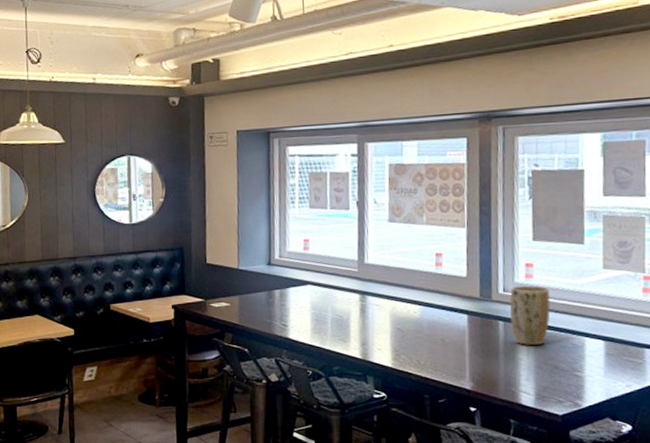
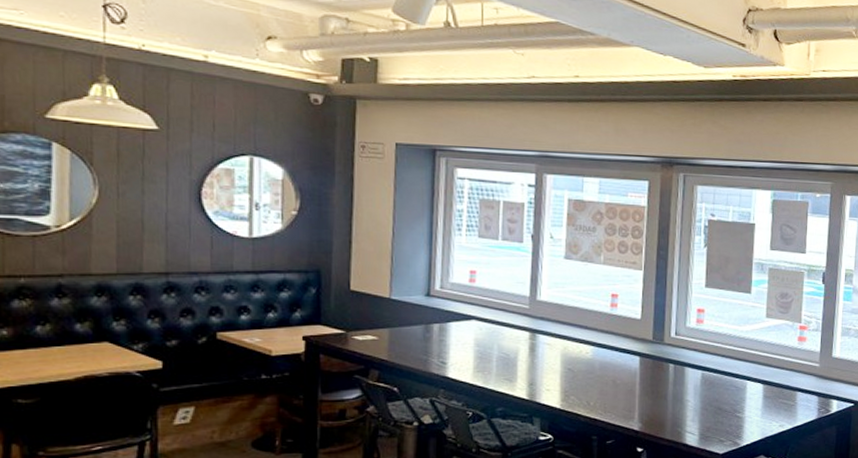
plant pot: present [510,285,550,345] -> none [681,330,718,387]

